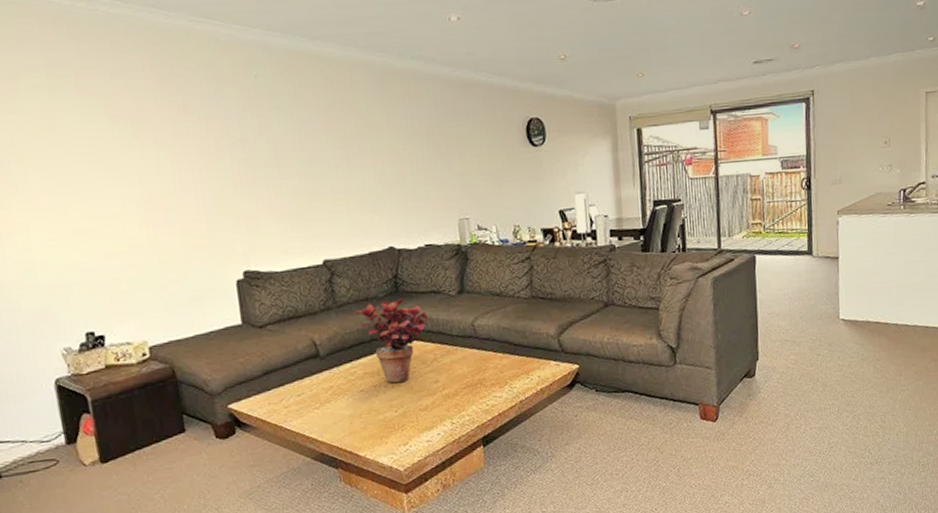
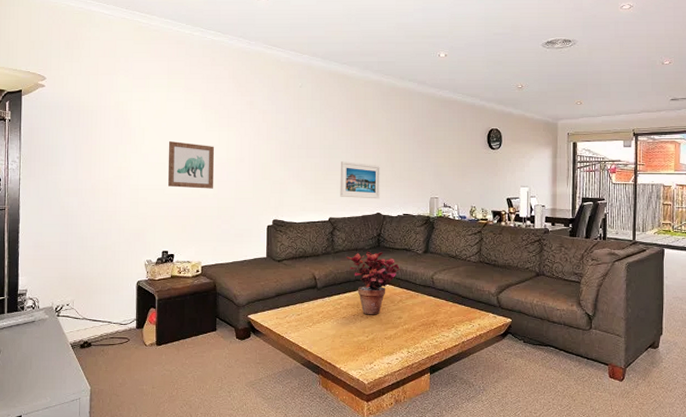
wall art: none [67,172,147,240] -> present [168,141,215,189]
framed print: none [329,179,391,230] -> present [340,161,380,199]

